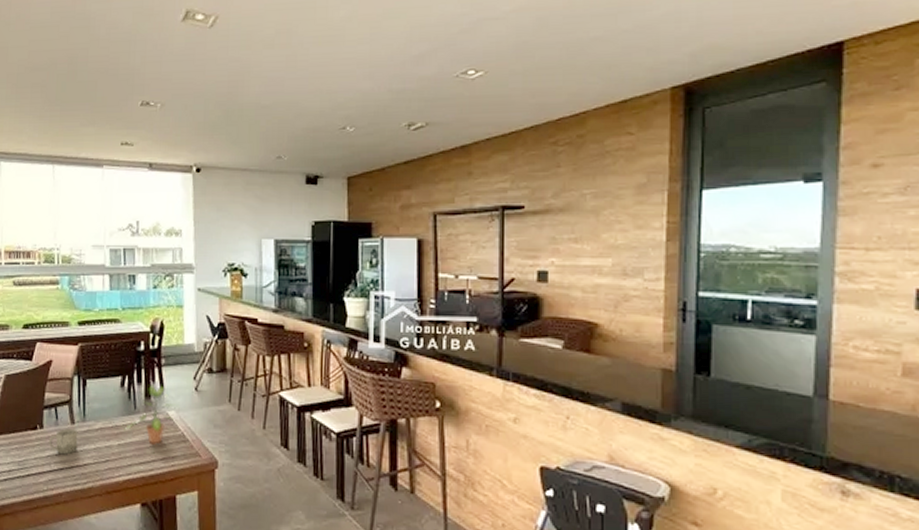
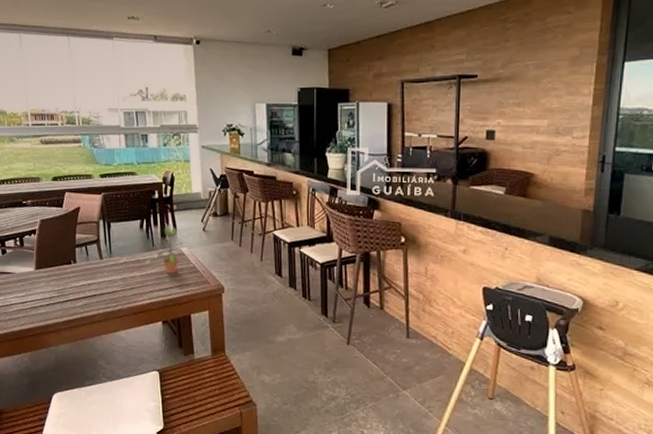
cup: present [48,428,78,455] -> none [82,263,107,284]

